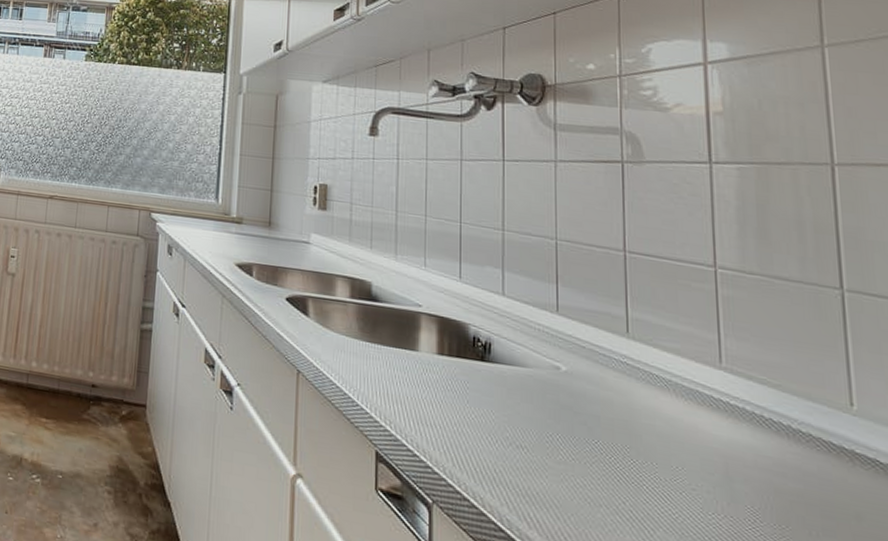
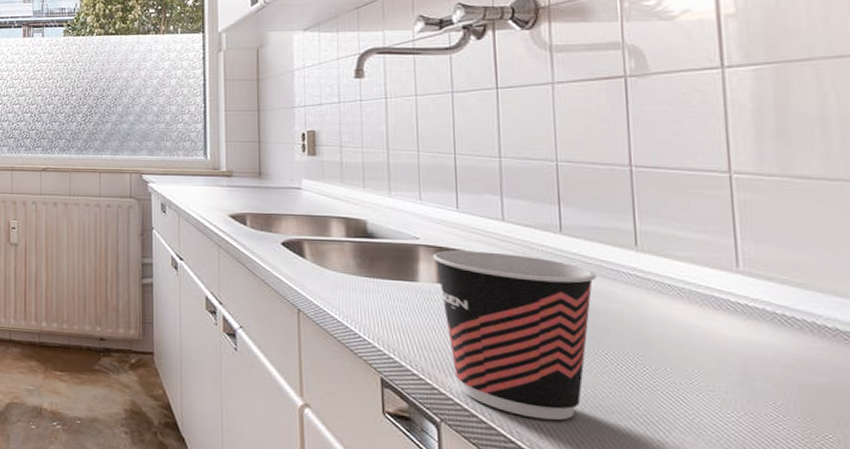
cup: none [434,321,589,511] -> present [433,250,596,421]

